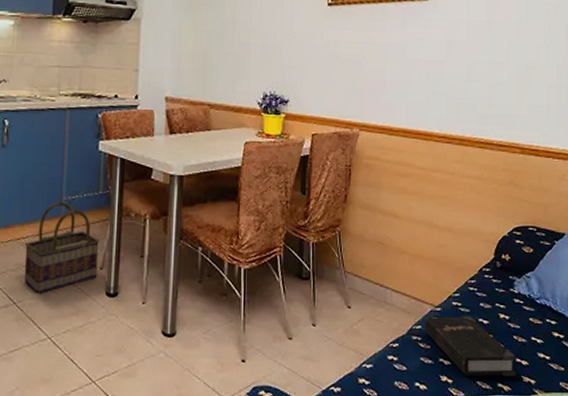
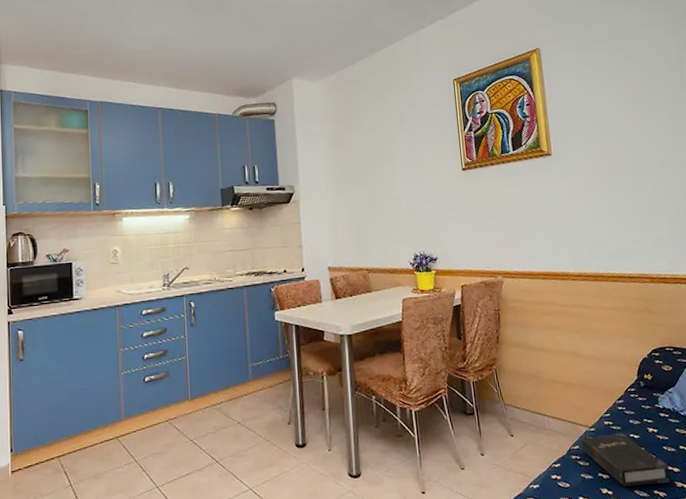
basket: present [23,201,99,294] -> none [221,368,287,451]

